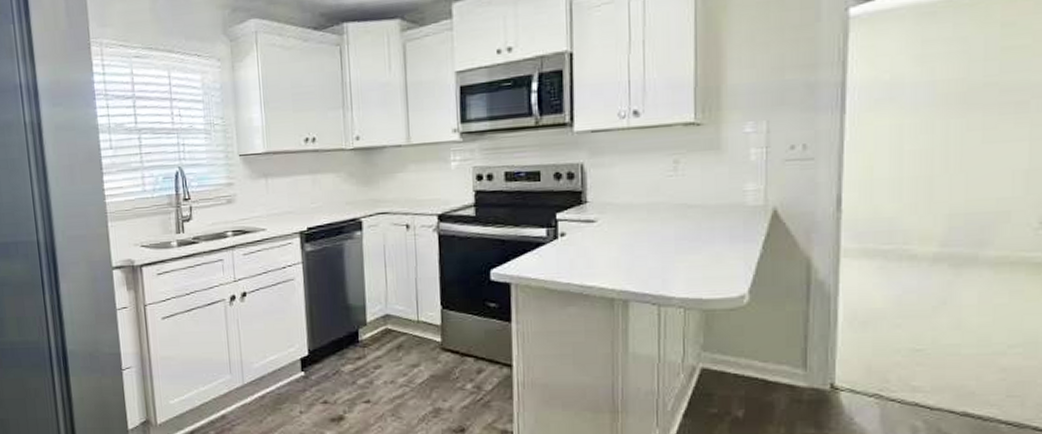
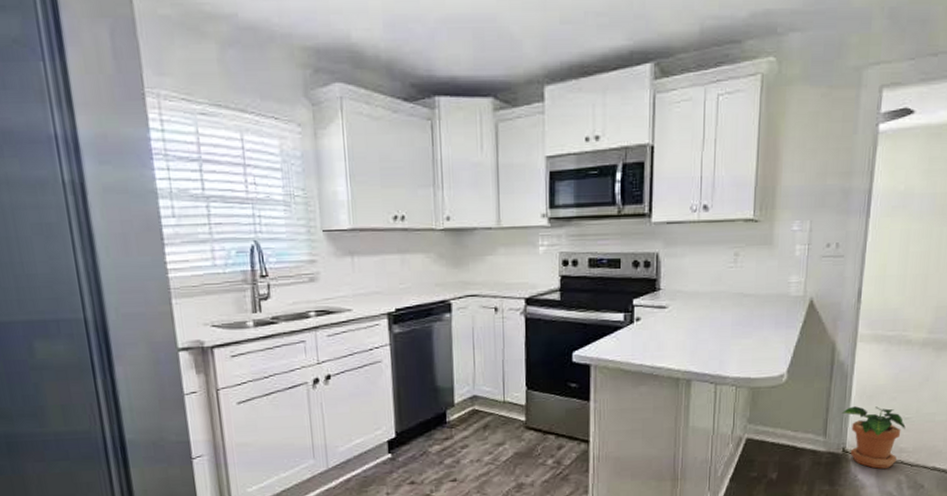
potted plant: none [825,334,918,411] -> present [841,406,906,469]

